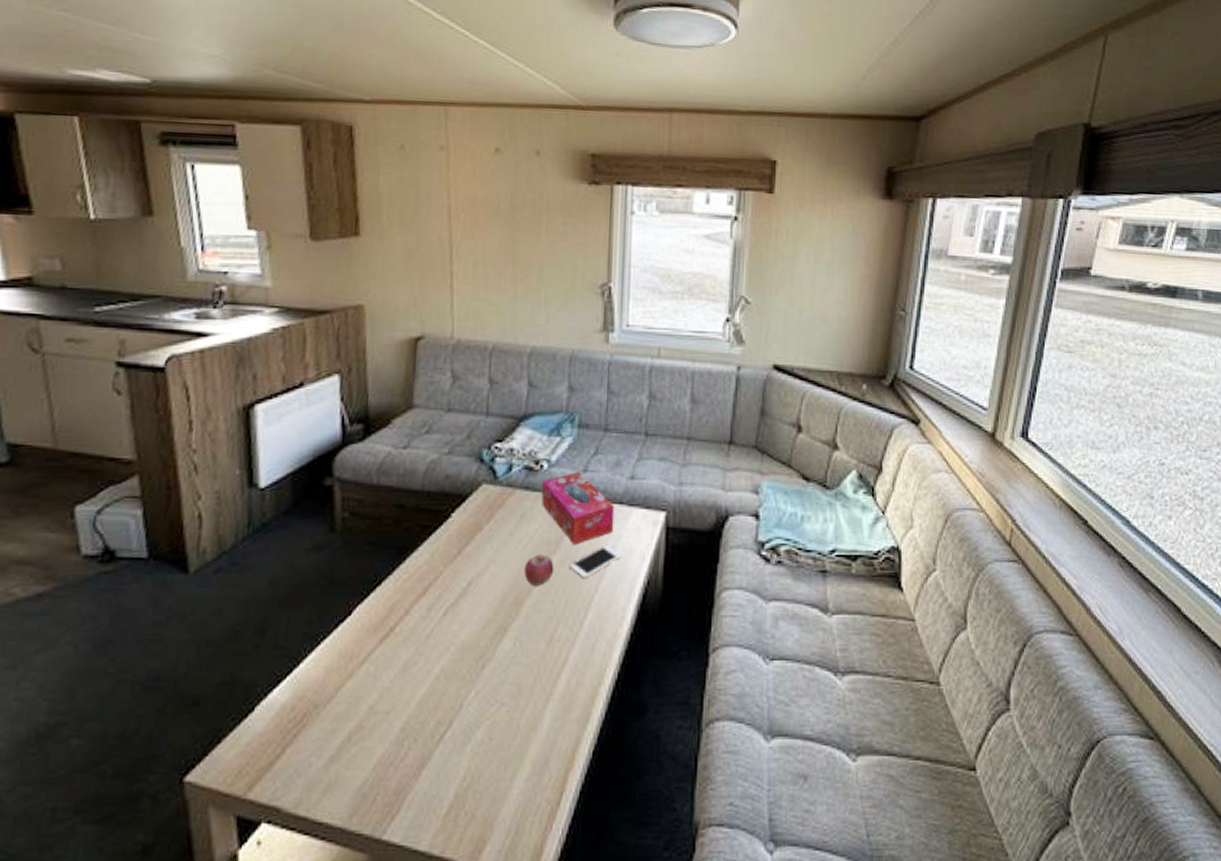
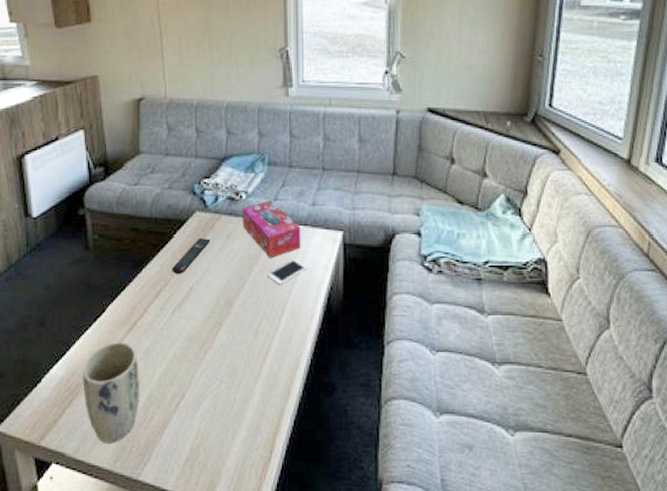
plant pot: none [313,655,394,791] -> present [82,342,140,443]
remote control: none [446,517,500,564] -> present [172,237,211,274]
fruit: present [524,555,554,586] -> none [232,266,256,291]

